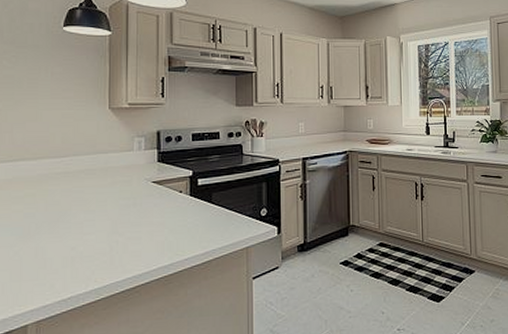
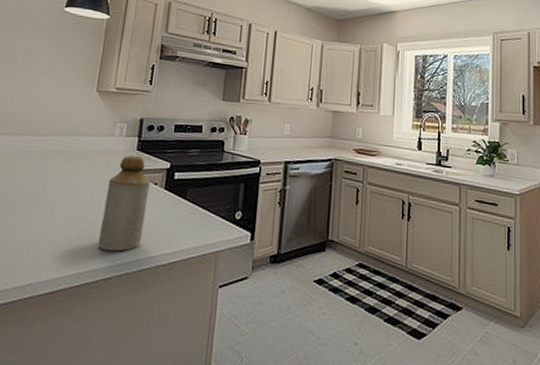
bottle: none [132,168,175,259] -> present [97,155,150,252]

